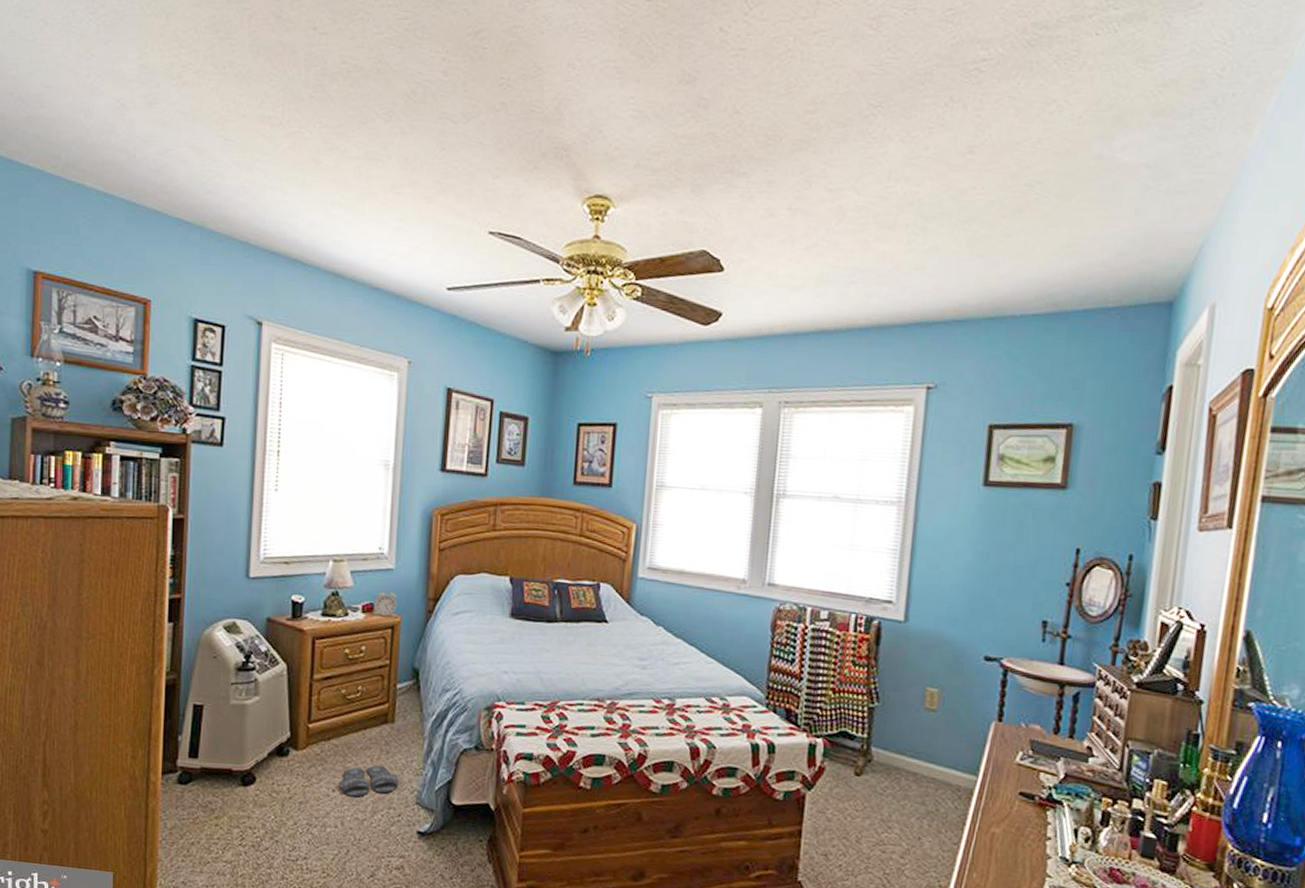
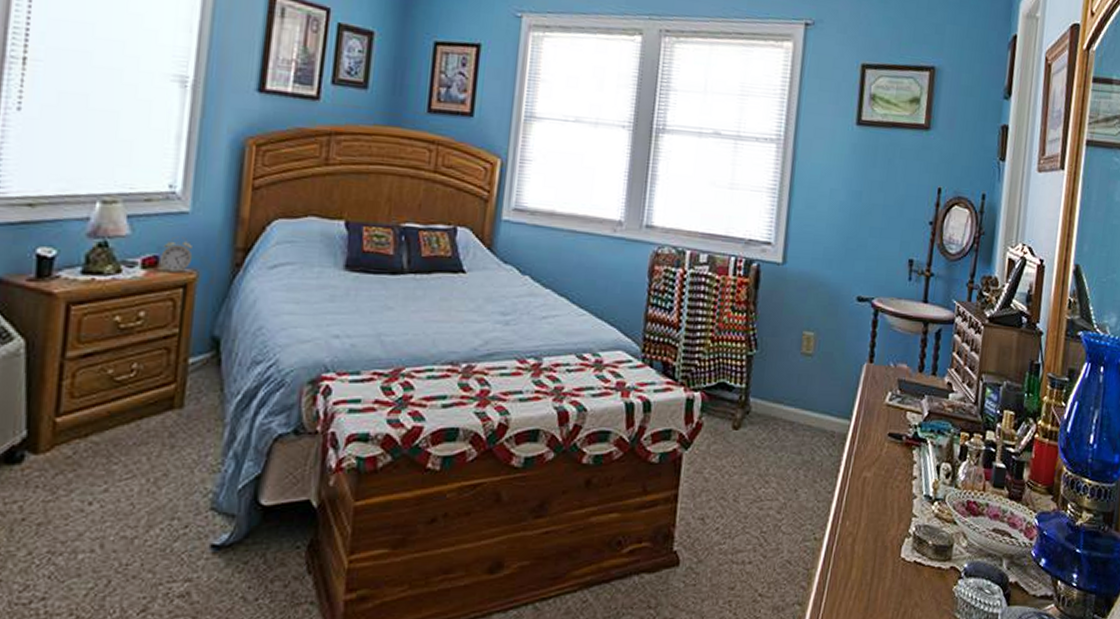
slippers: present [338,764,399,798] -> none [97,464,187,509]

